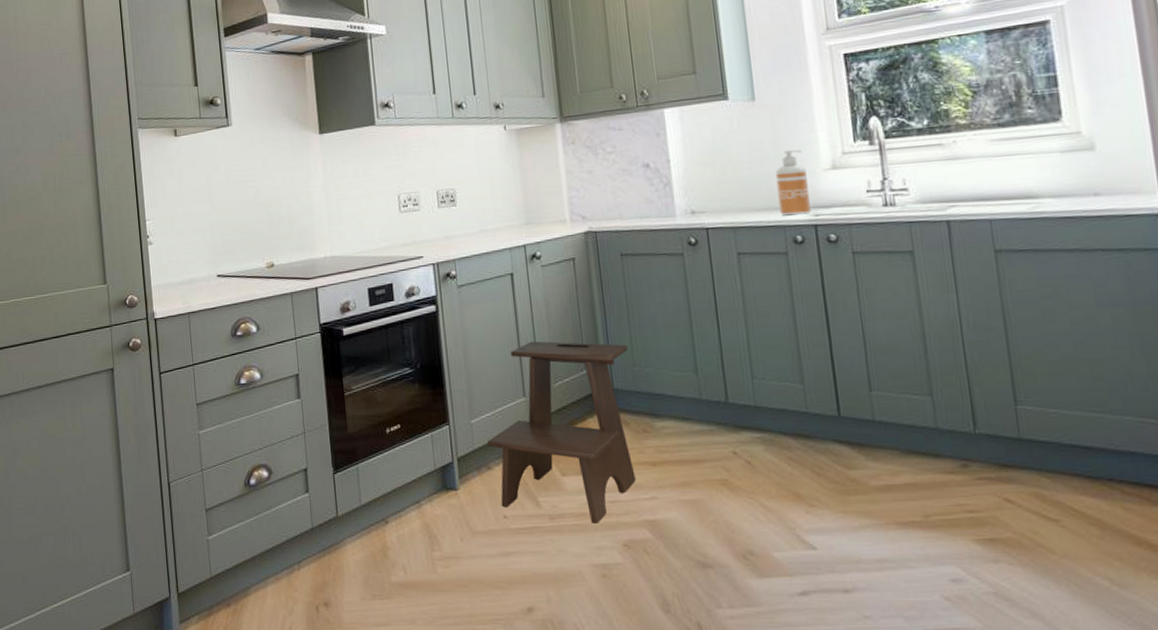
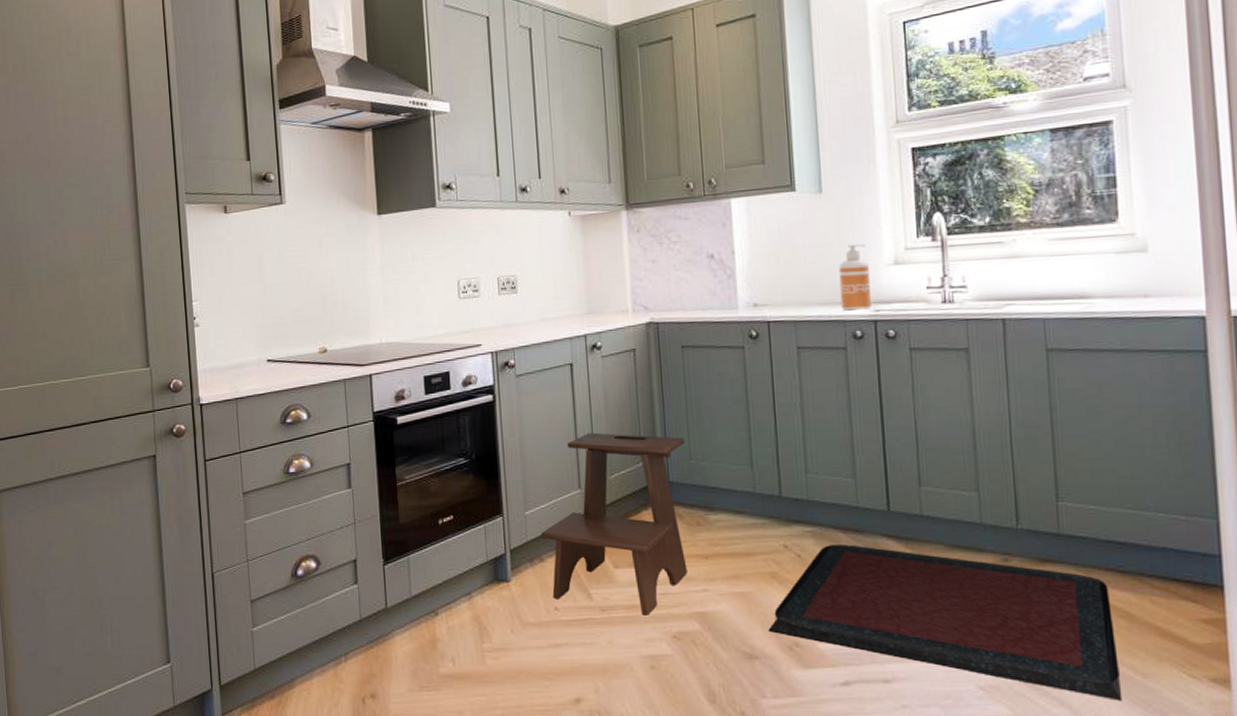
doormat: none [720,450,1099,612] -> present [768,544,1123,701]

